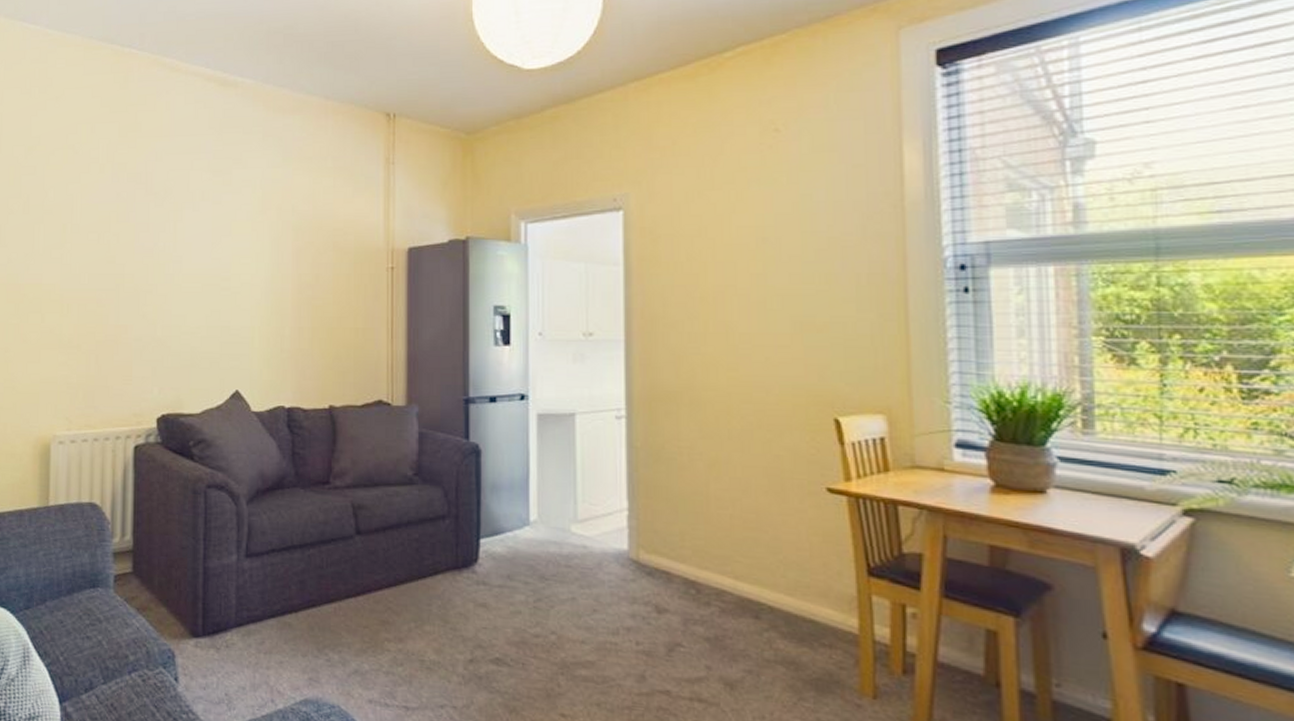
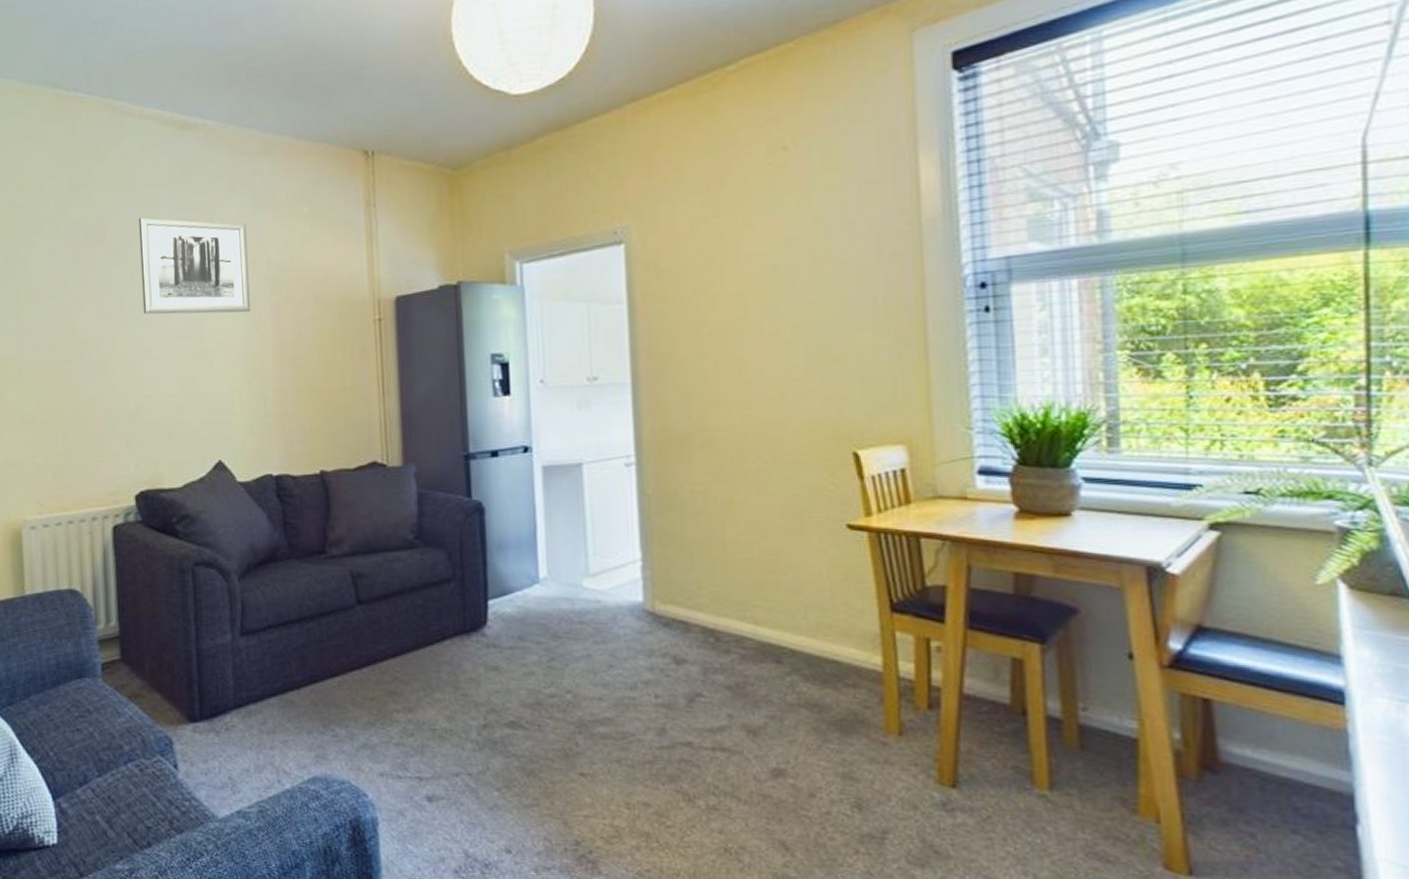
wall art: none [176,163,276,255] -> present [138,217,251,315]

